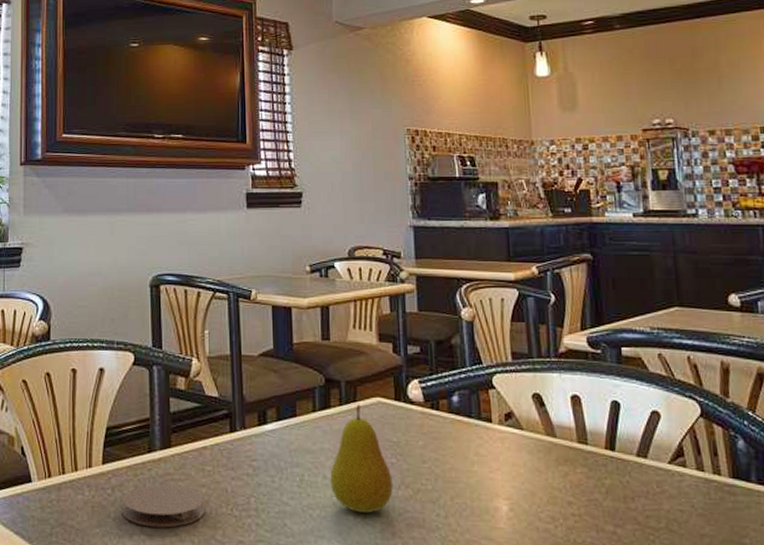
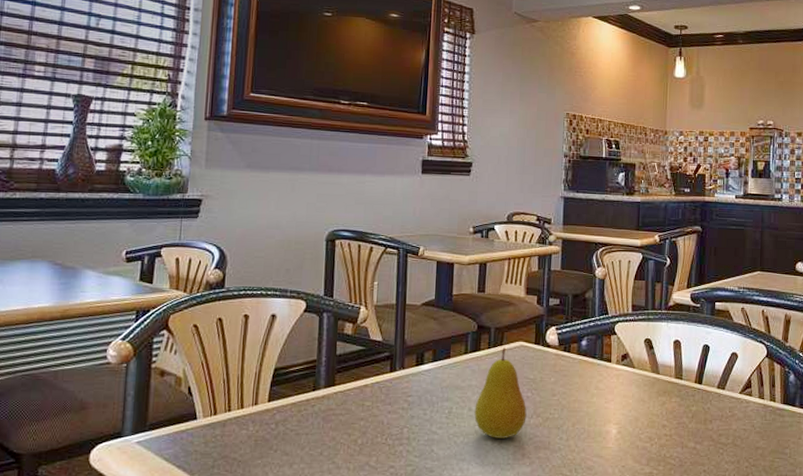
coaster: present [122,485,204,528] -> none [284,419,362,457]

